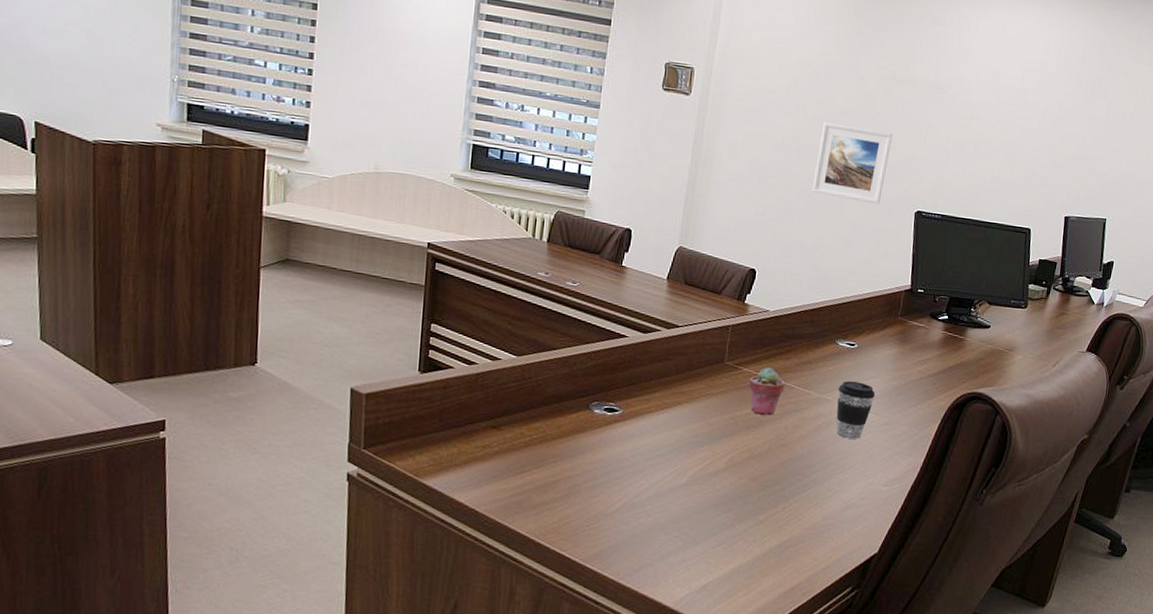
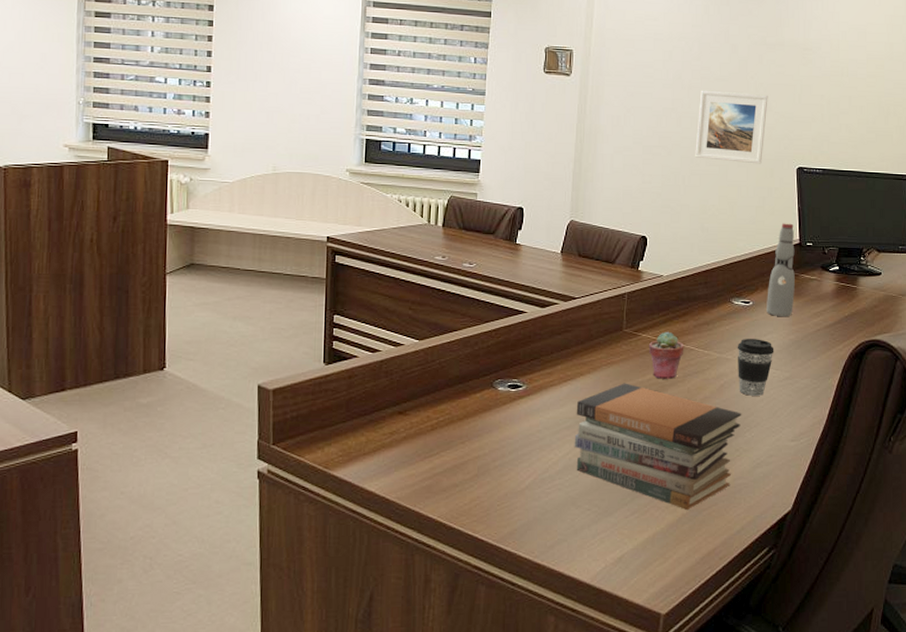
book stack: none [667,415,837,546] -> present [574,383,742,511]
bottle: none [871,267,907,362] -> present [767,223,795,316]

